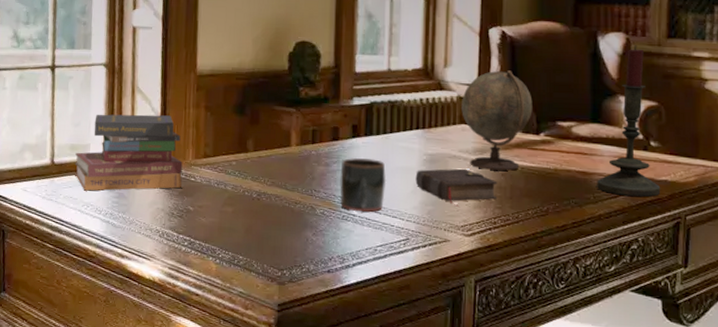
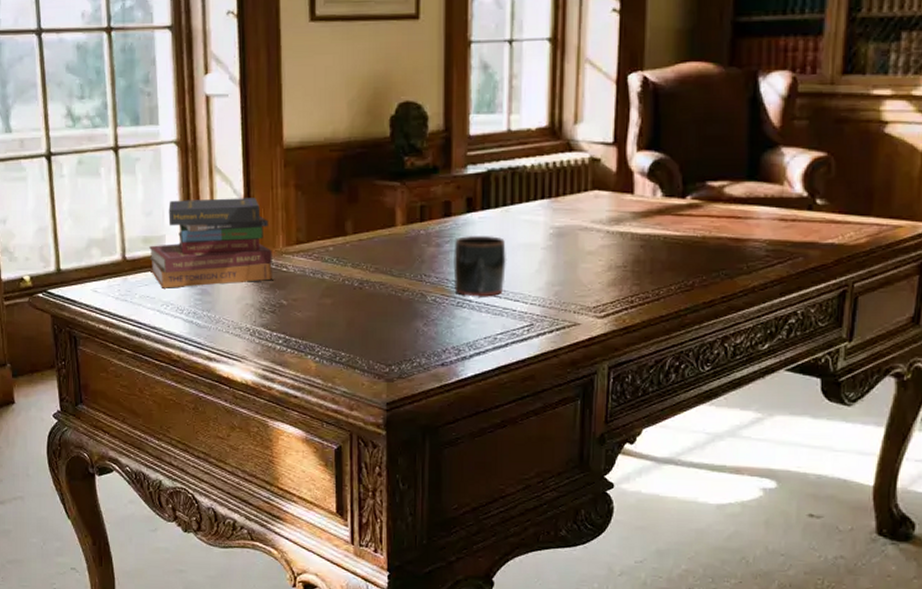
book: present [415,168,498,207] -> none [540,241,636,285]
globe: present [461,70,533,171] -> none [594,124,678,243]
candle: present [597,45,661,198] -> none [751,85,826,265]

